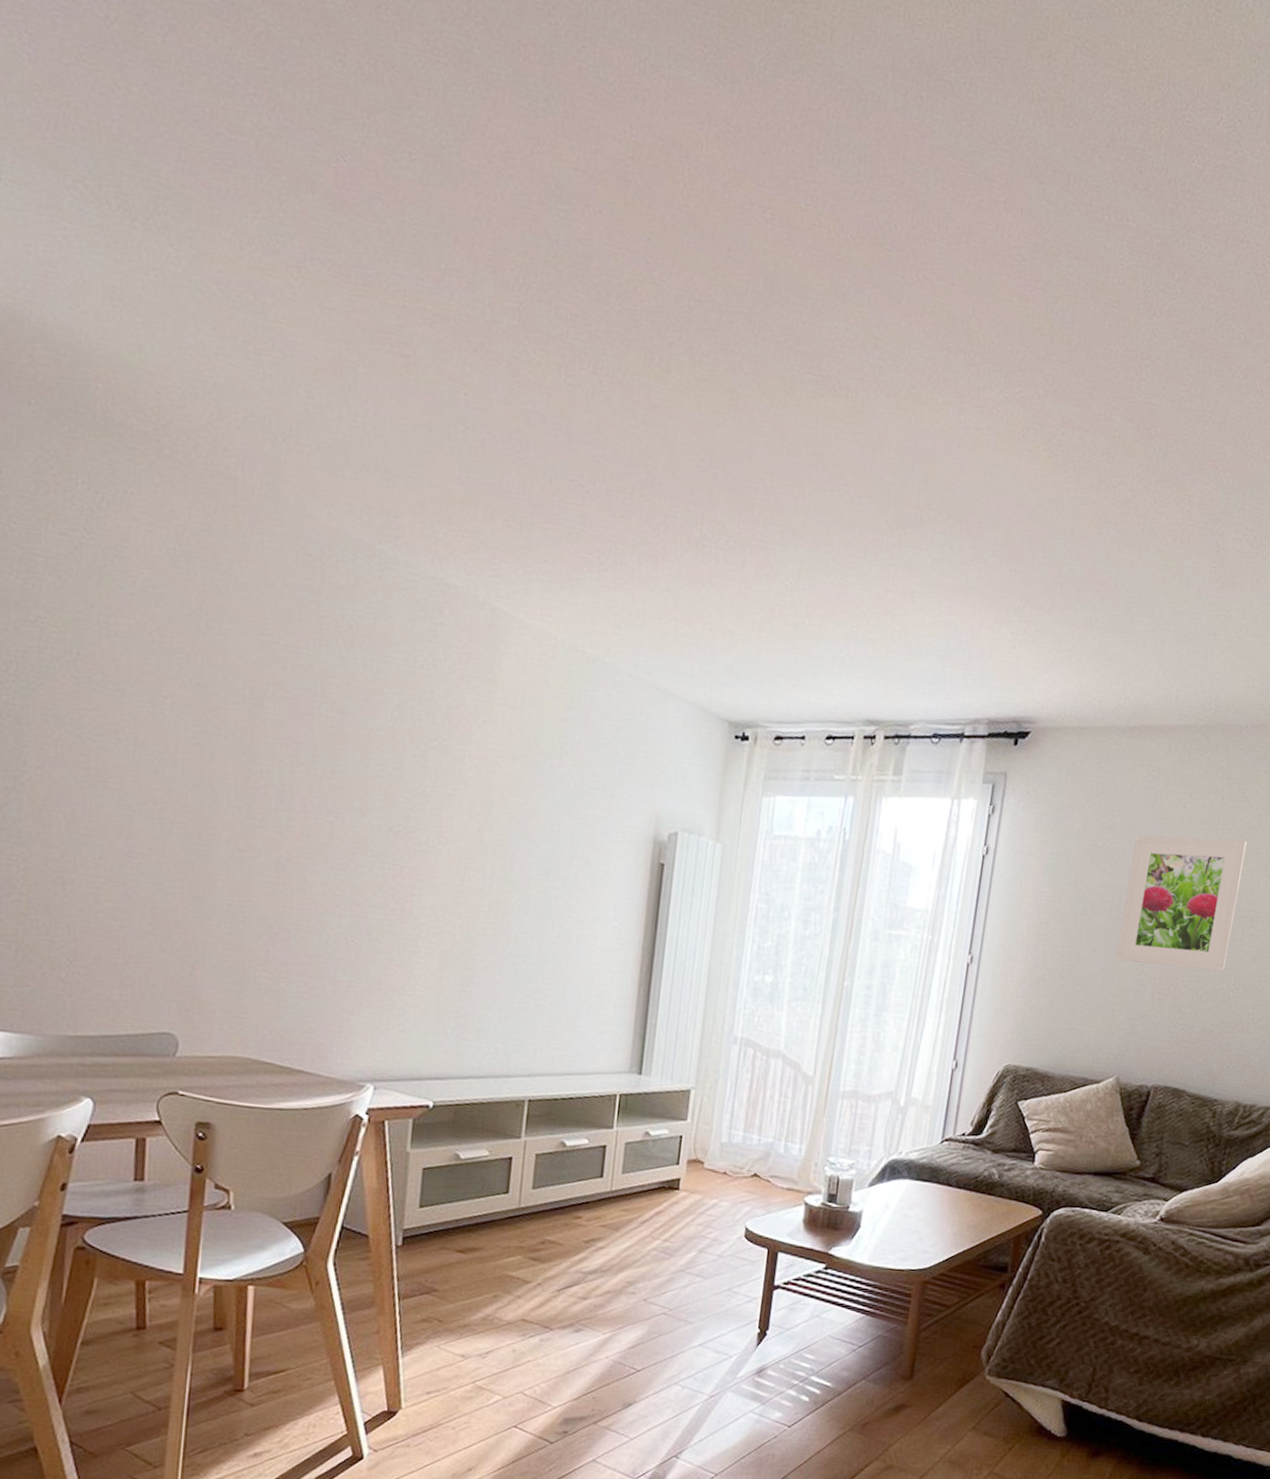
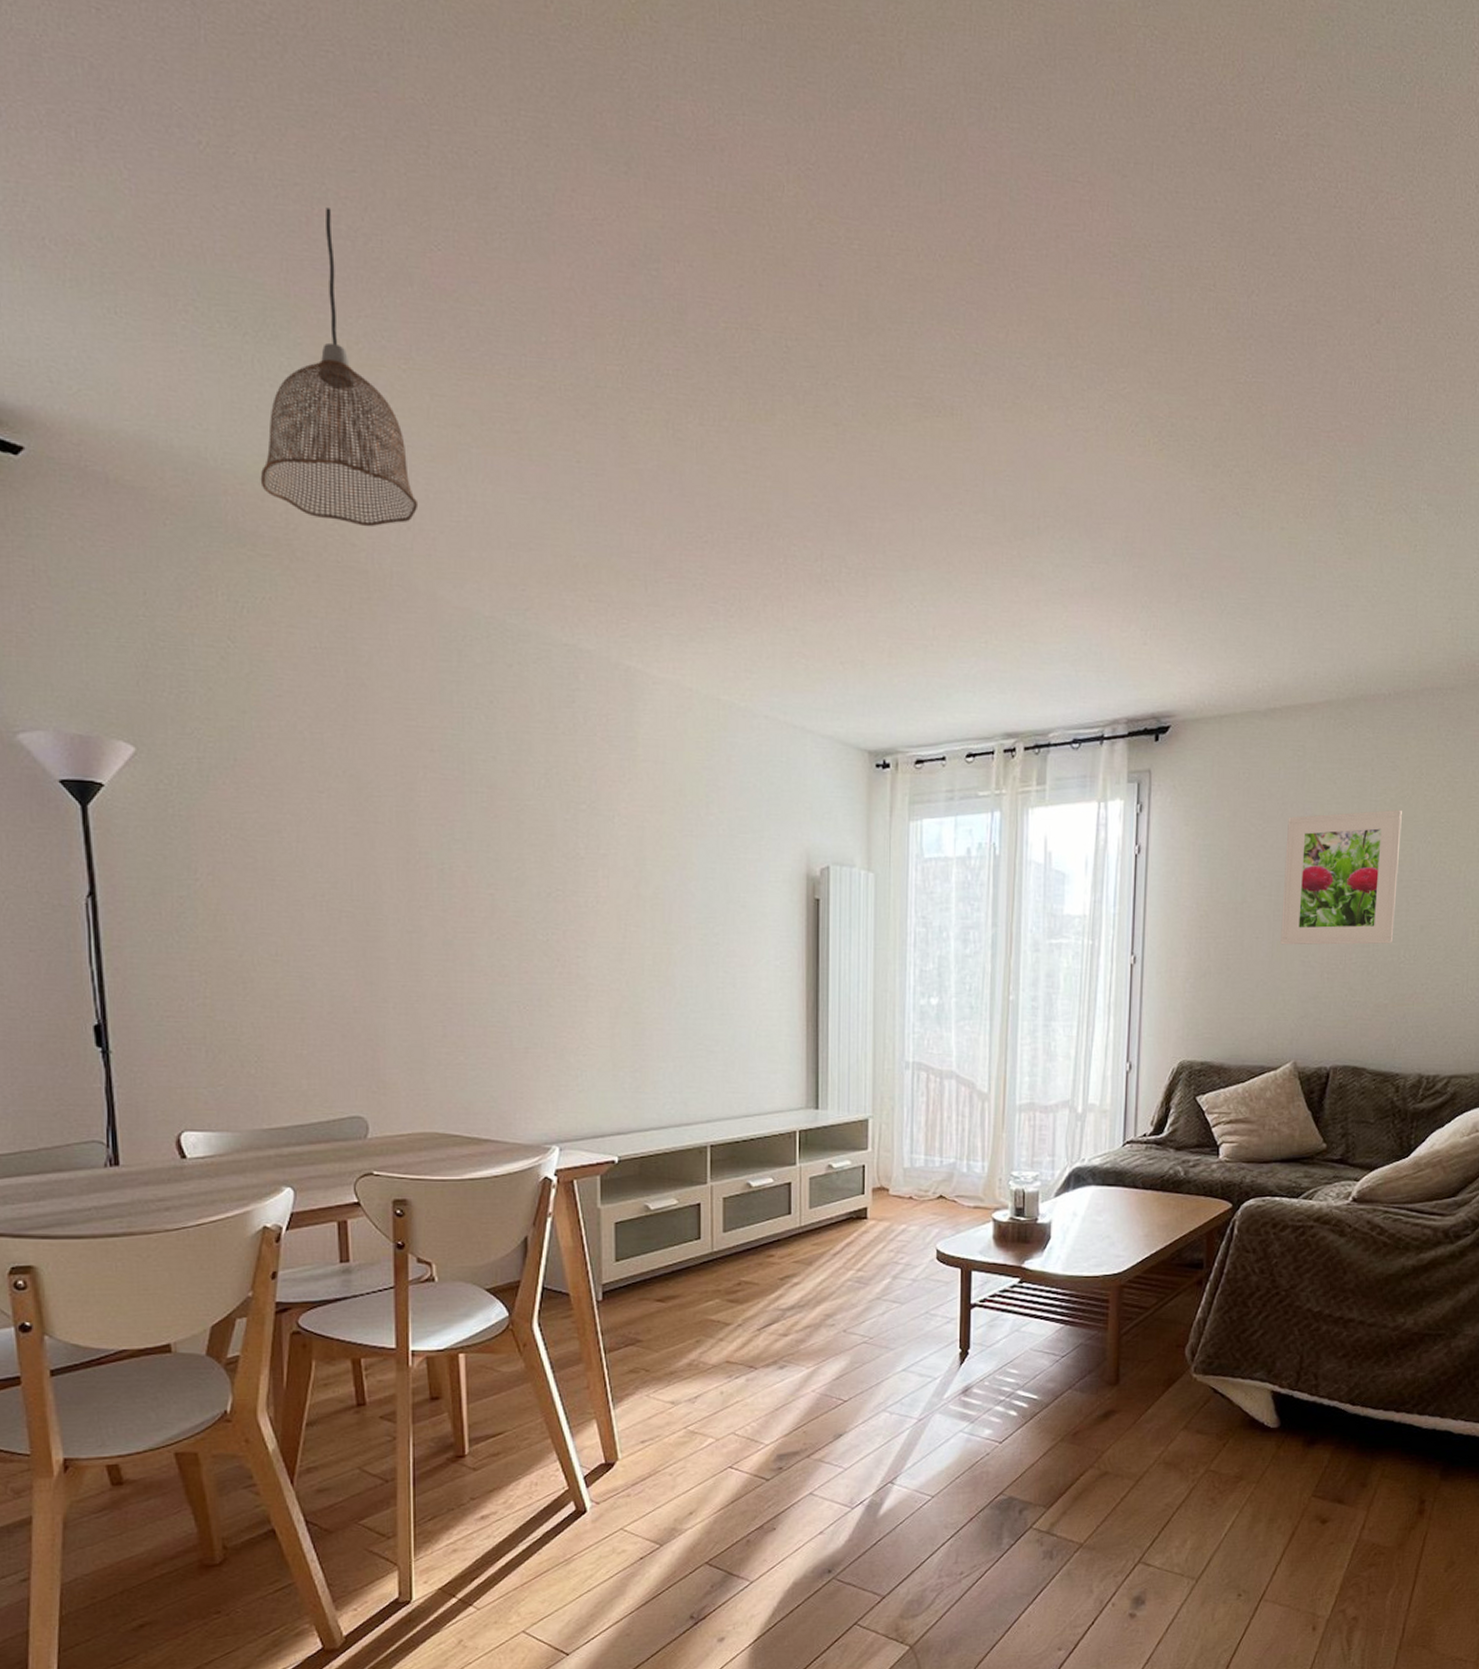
pendant lamp: none [134,102,297,434] -> present [260,207,419,527]

